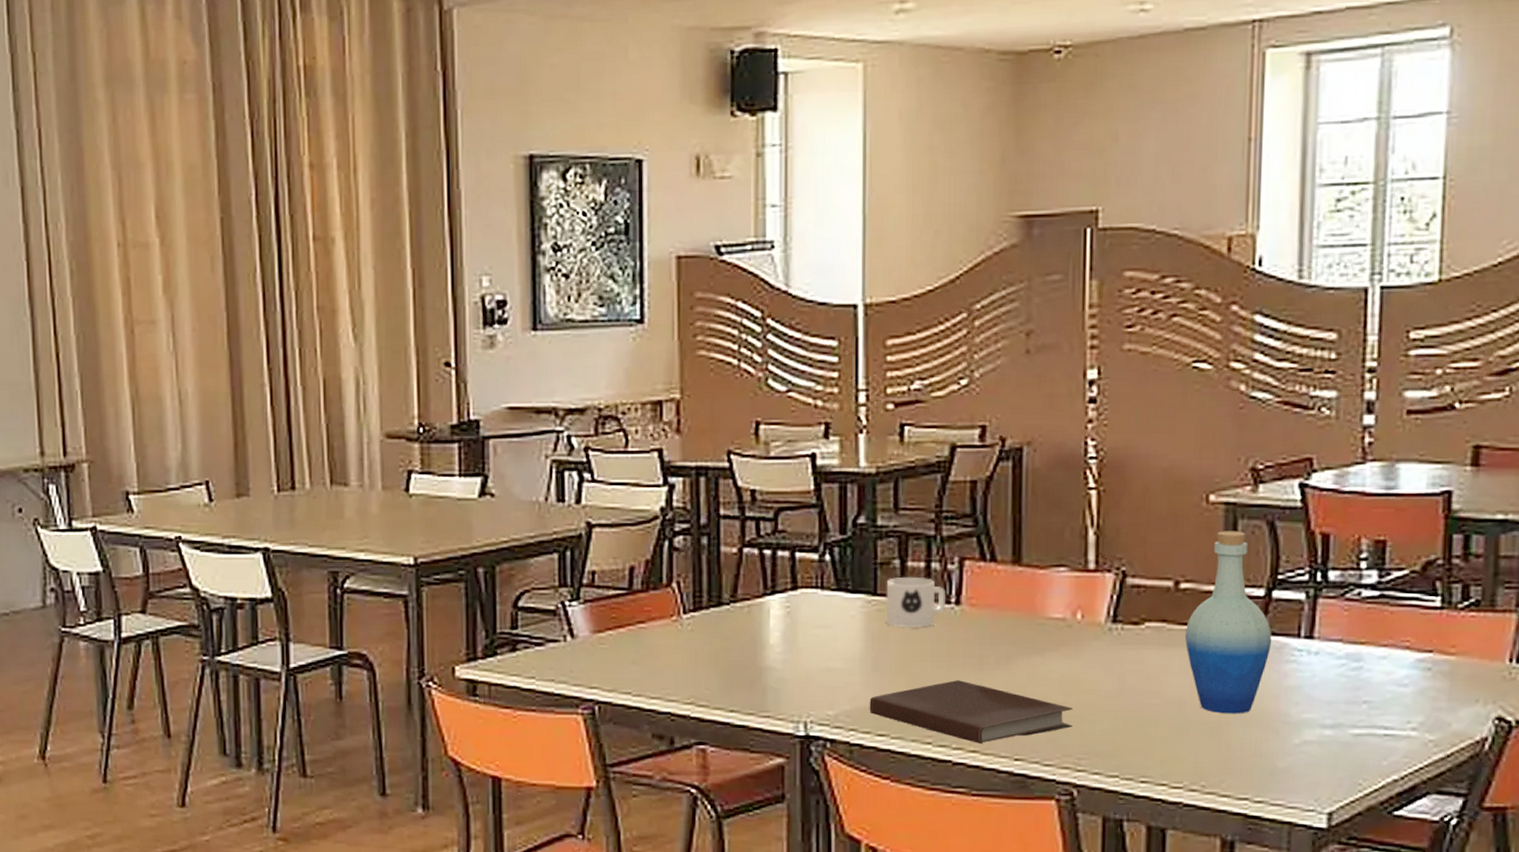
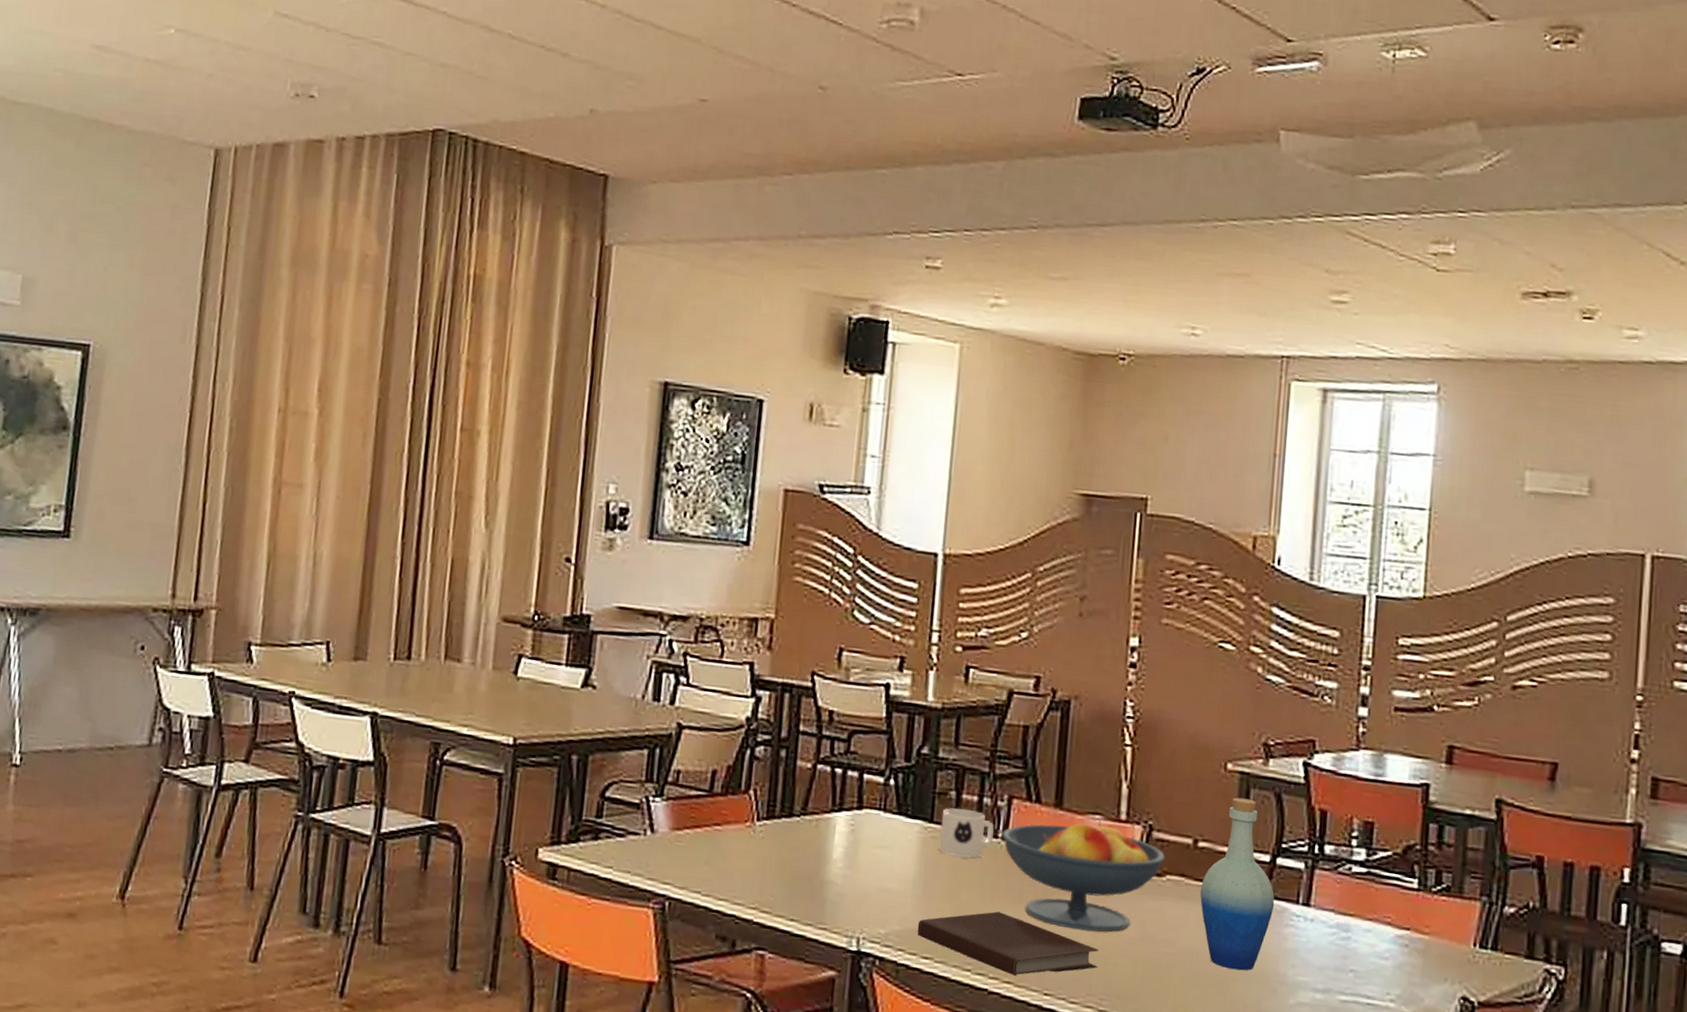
fruit bowl: none [956,572,1142,690] -> present [1002,820,1165,932]

